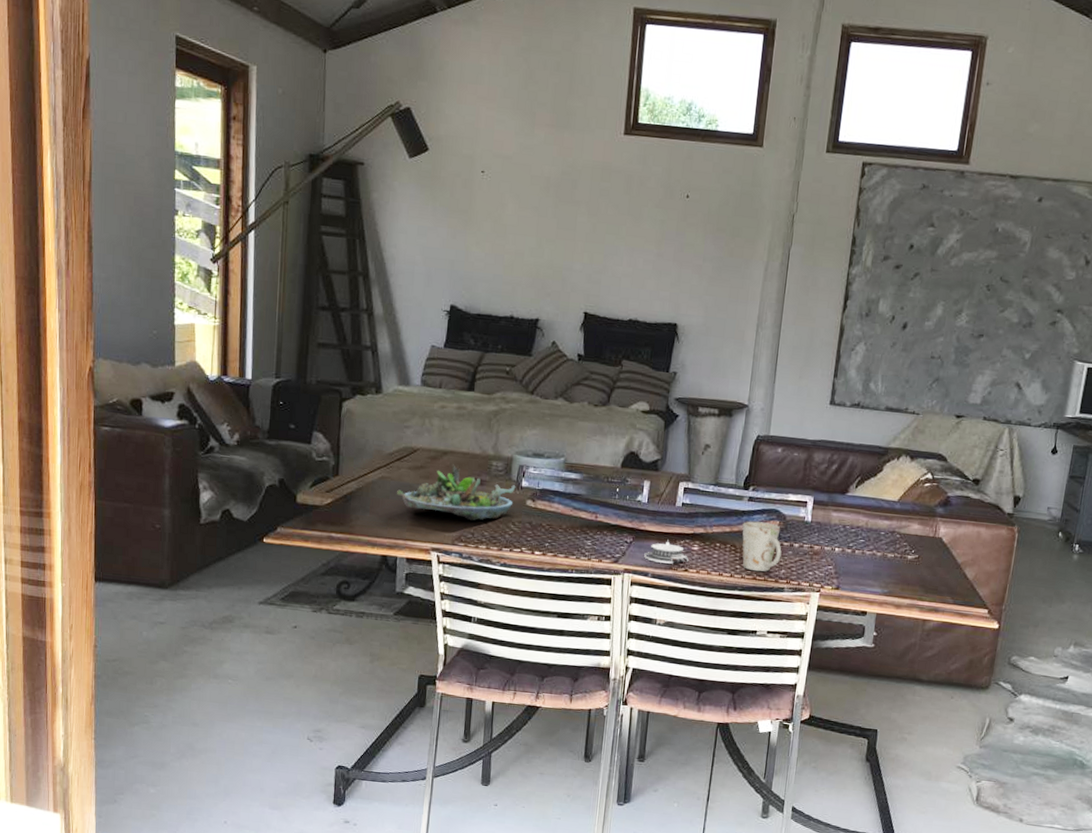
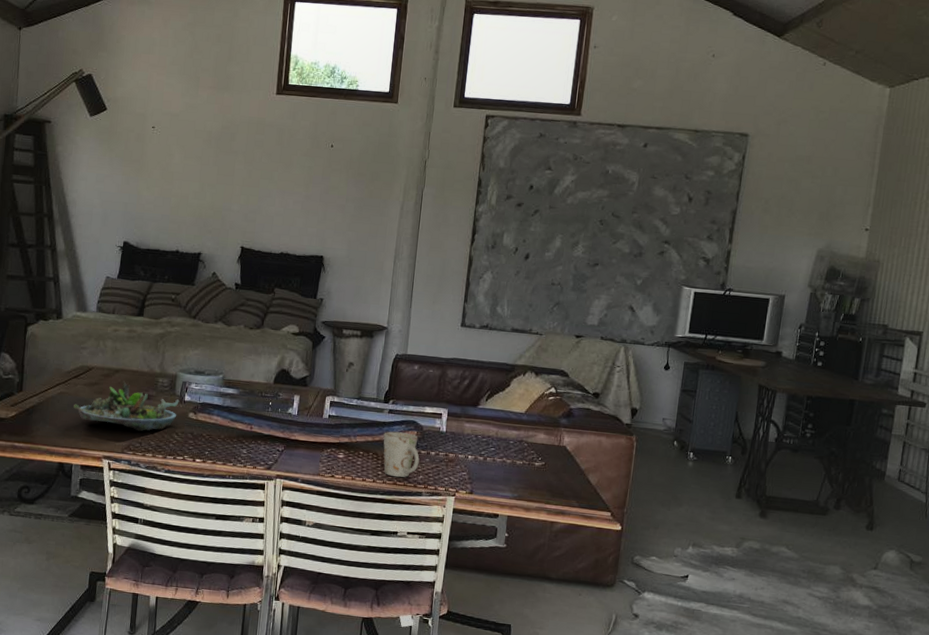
architectural model: present [644,540,688,564] -> none [294,448,335,470]

